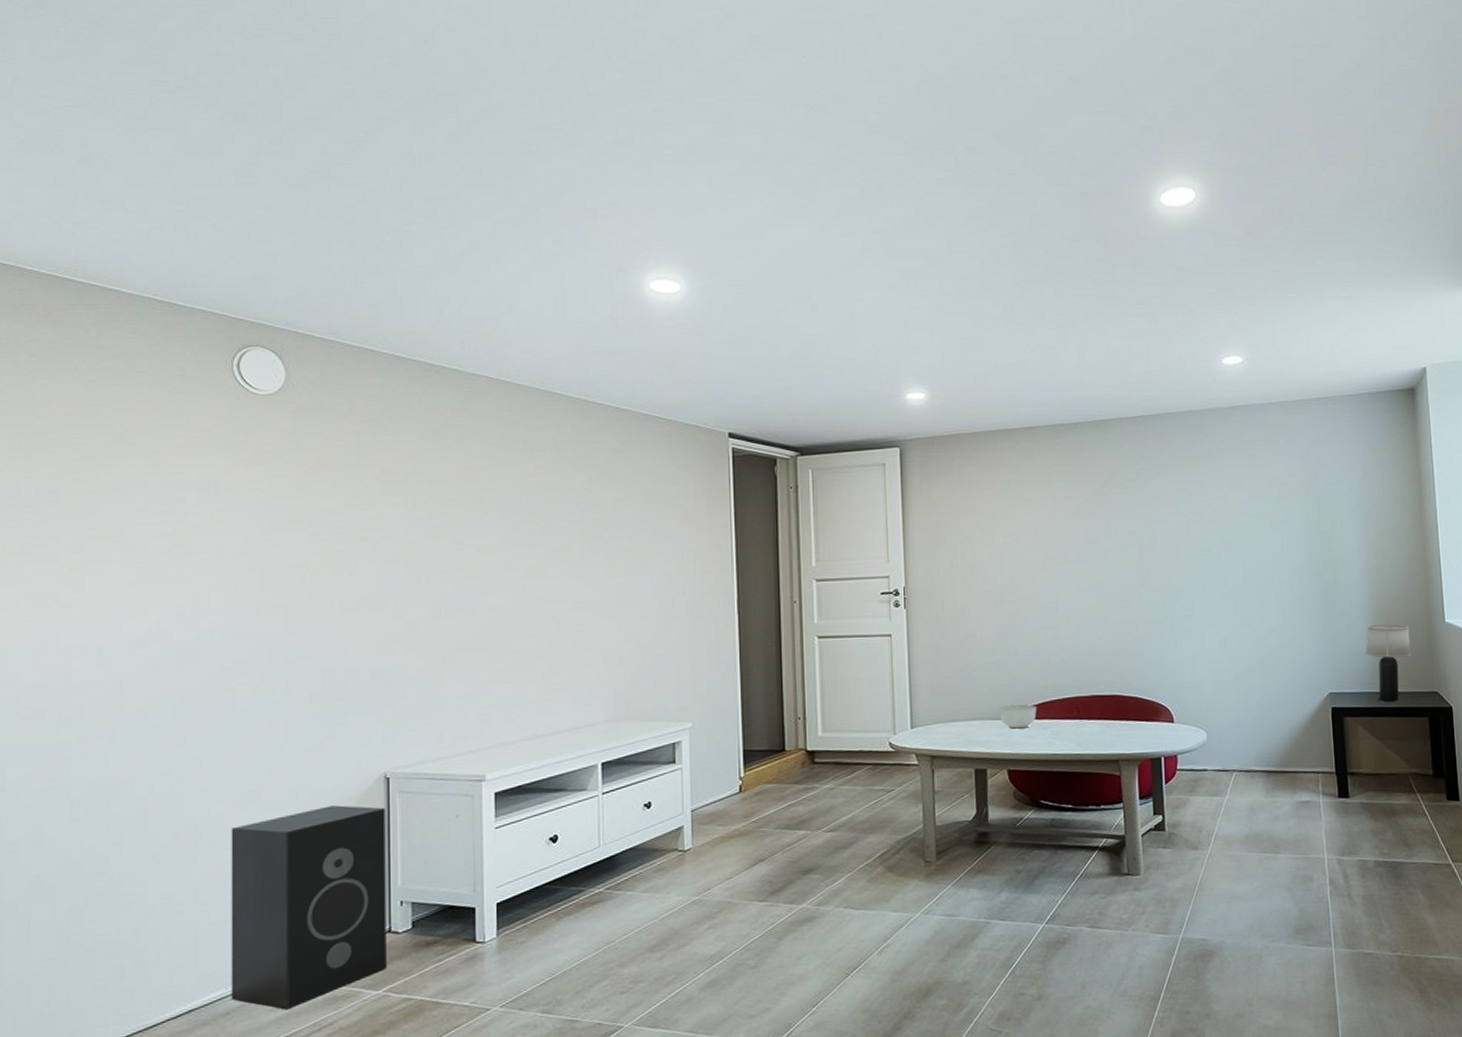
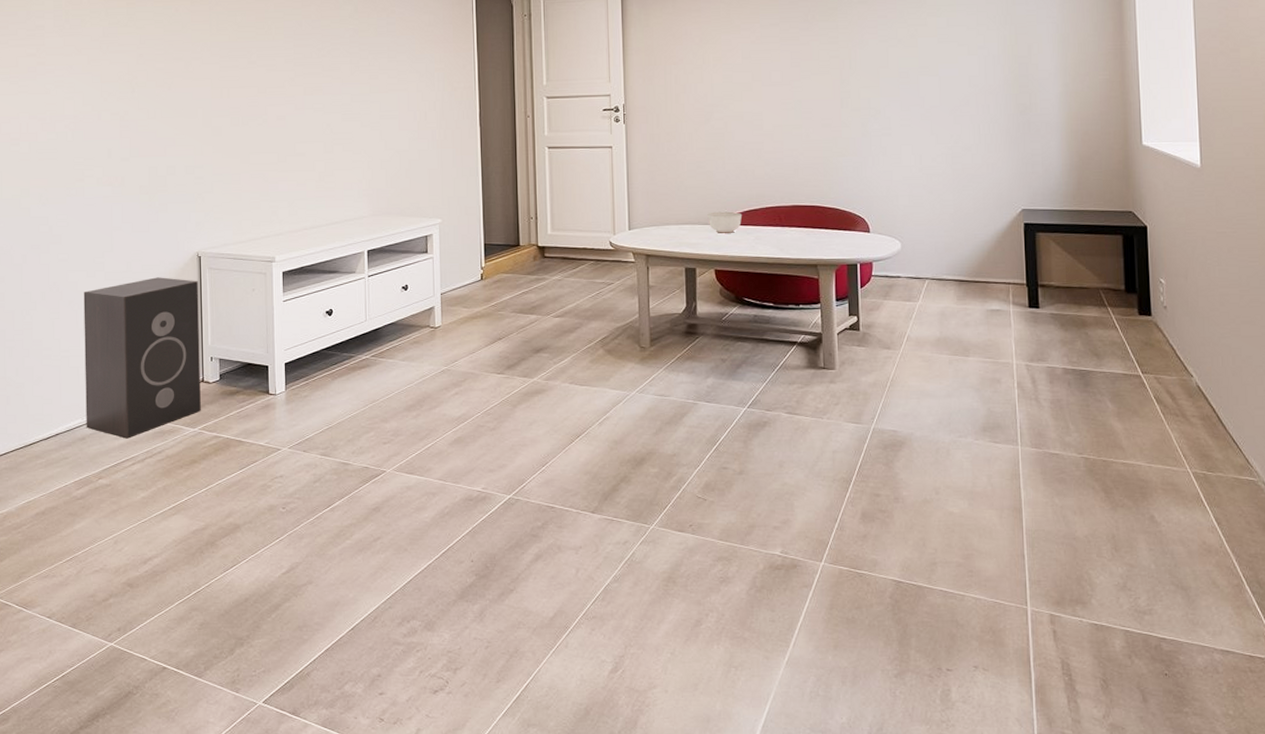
table lamp: present [1365,624,1411,702] -> none [1059,145,1106,220]

